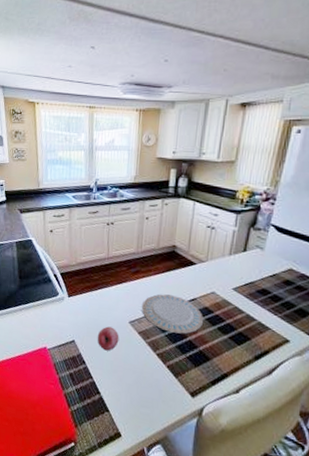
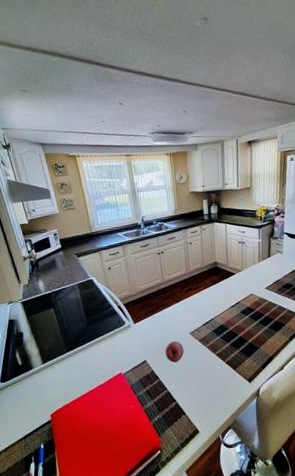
plate: present [141,294,203,334] -> none [197,303,248,334]

